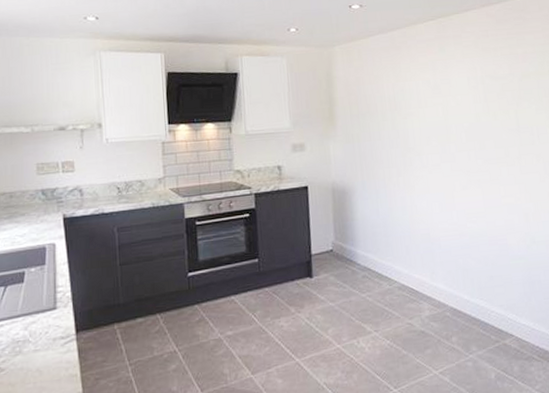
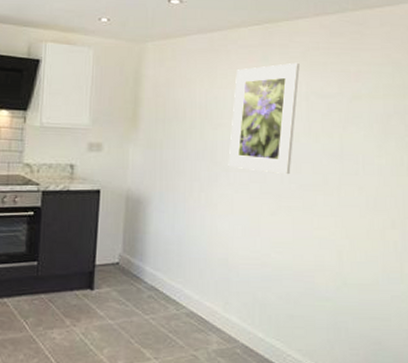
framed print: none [418,50,476,152] -> present [228,62,300,175]

